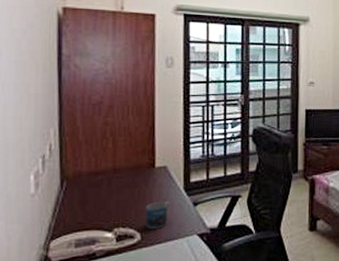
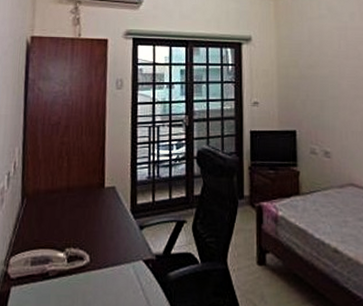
mug: present [146,202,171,229] -> none [94,223,118,251]

